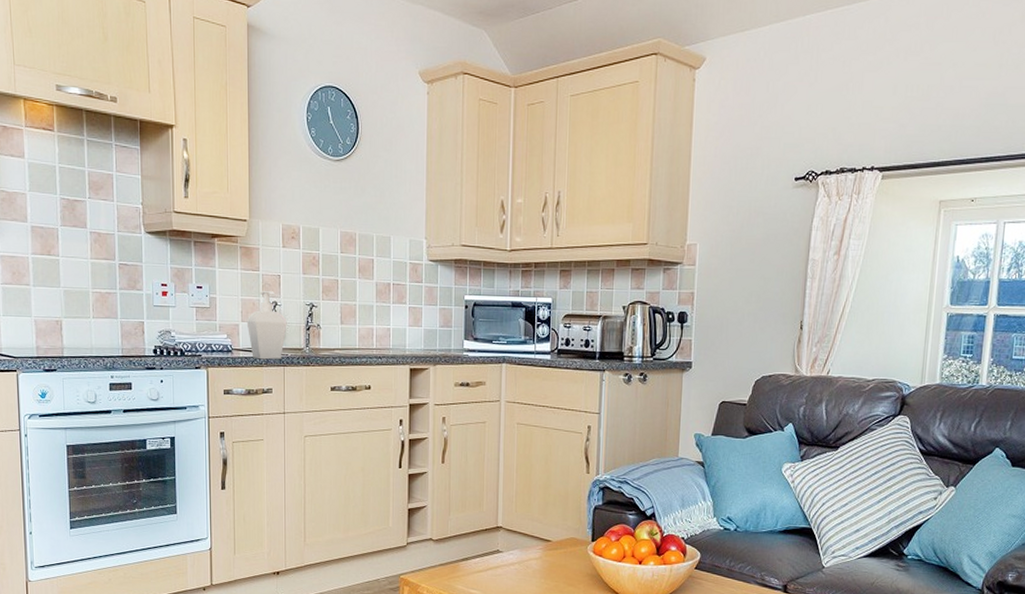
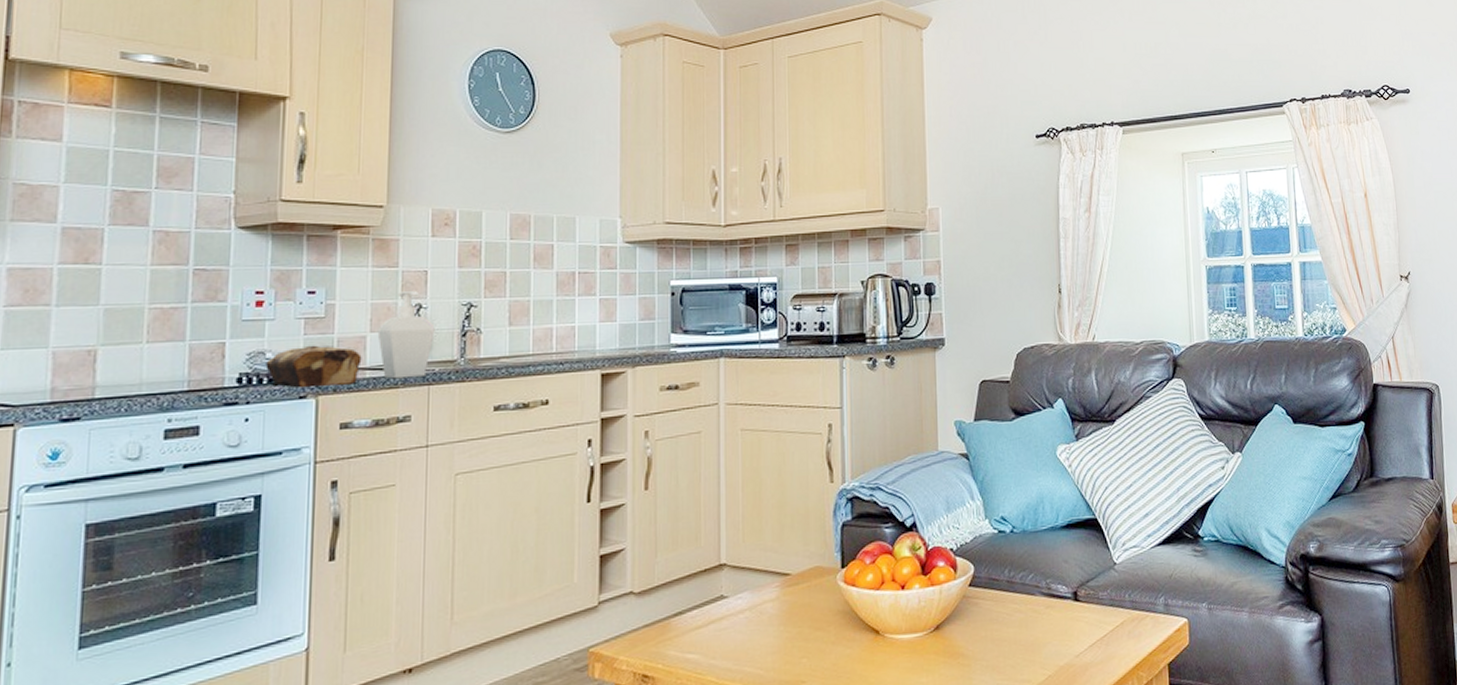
bread loaf: none [171,328,237,362] -> present [265,345,362,389]

